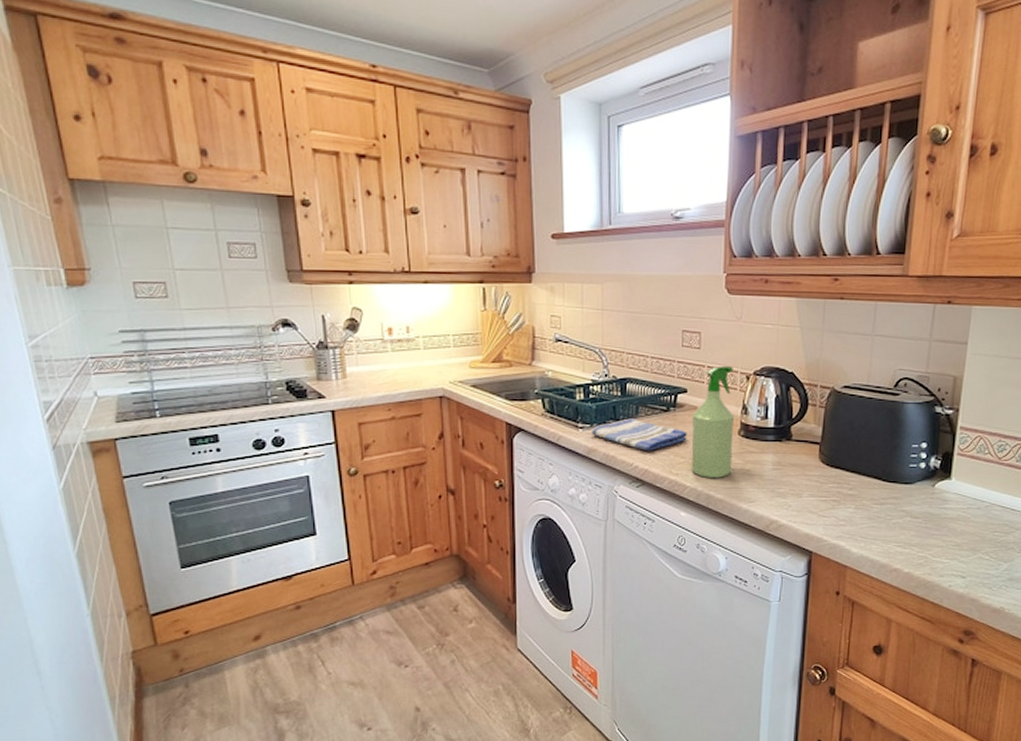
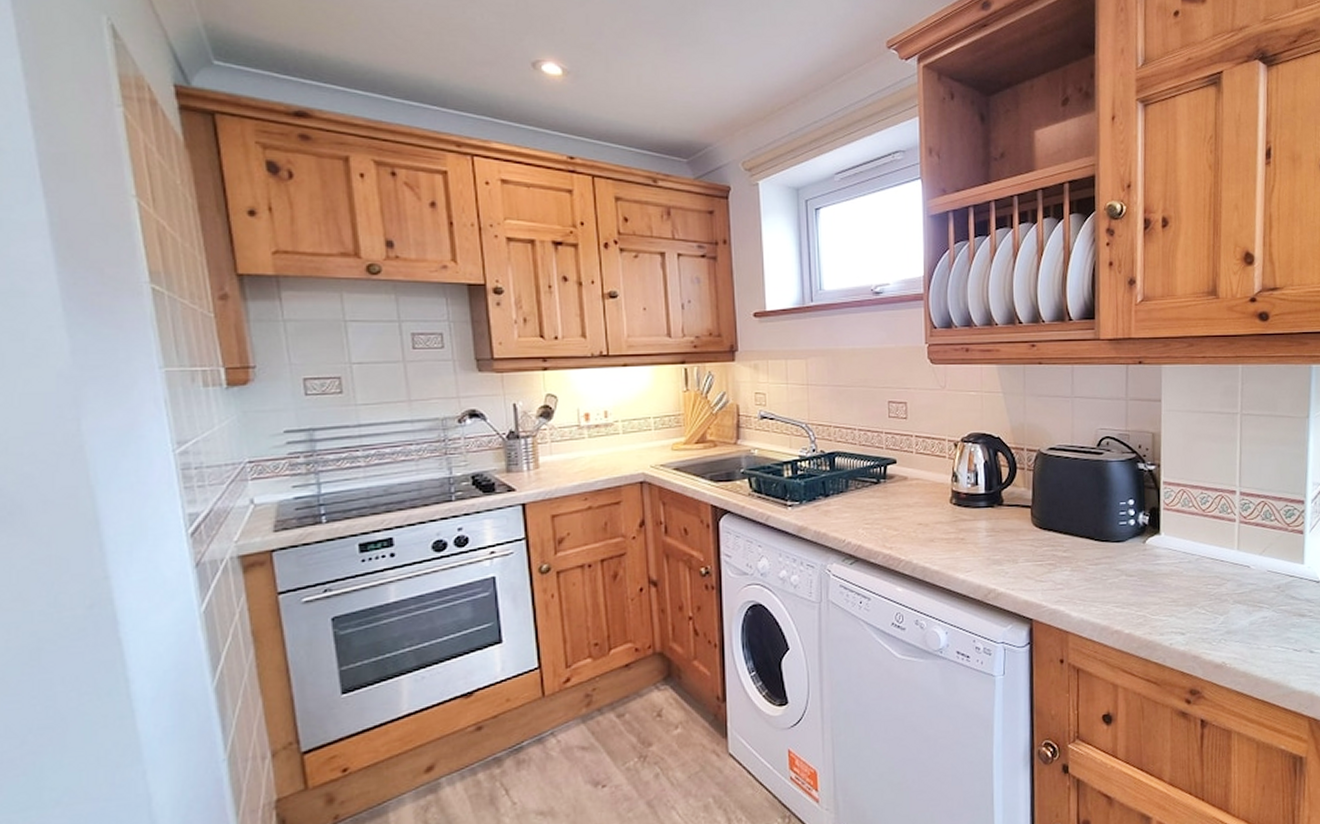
dish towel: present [591,417,687,451] -> none [801,491,899,526]
spray bottle: present [692,365,734,478] -> none [903,434,946,550]

